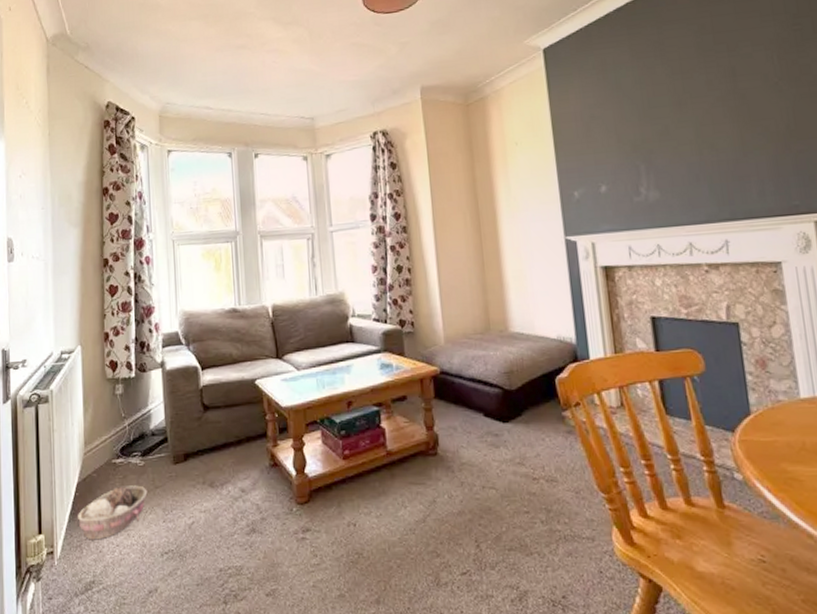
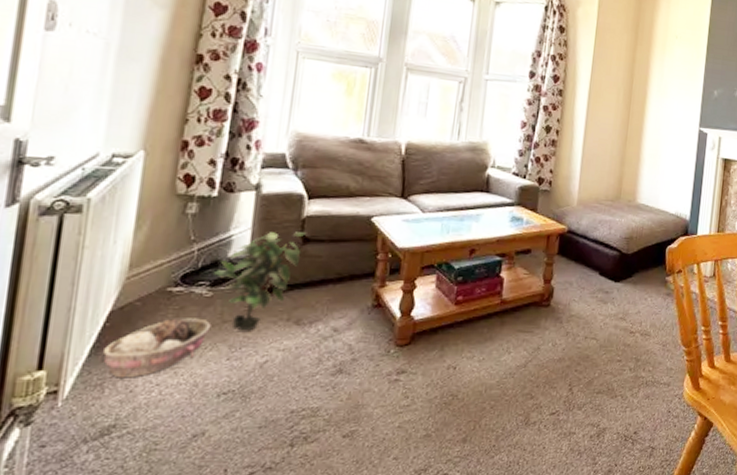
potted plant: none [143,401,206,495] -> present [214,232,307,331]

